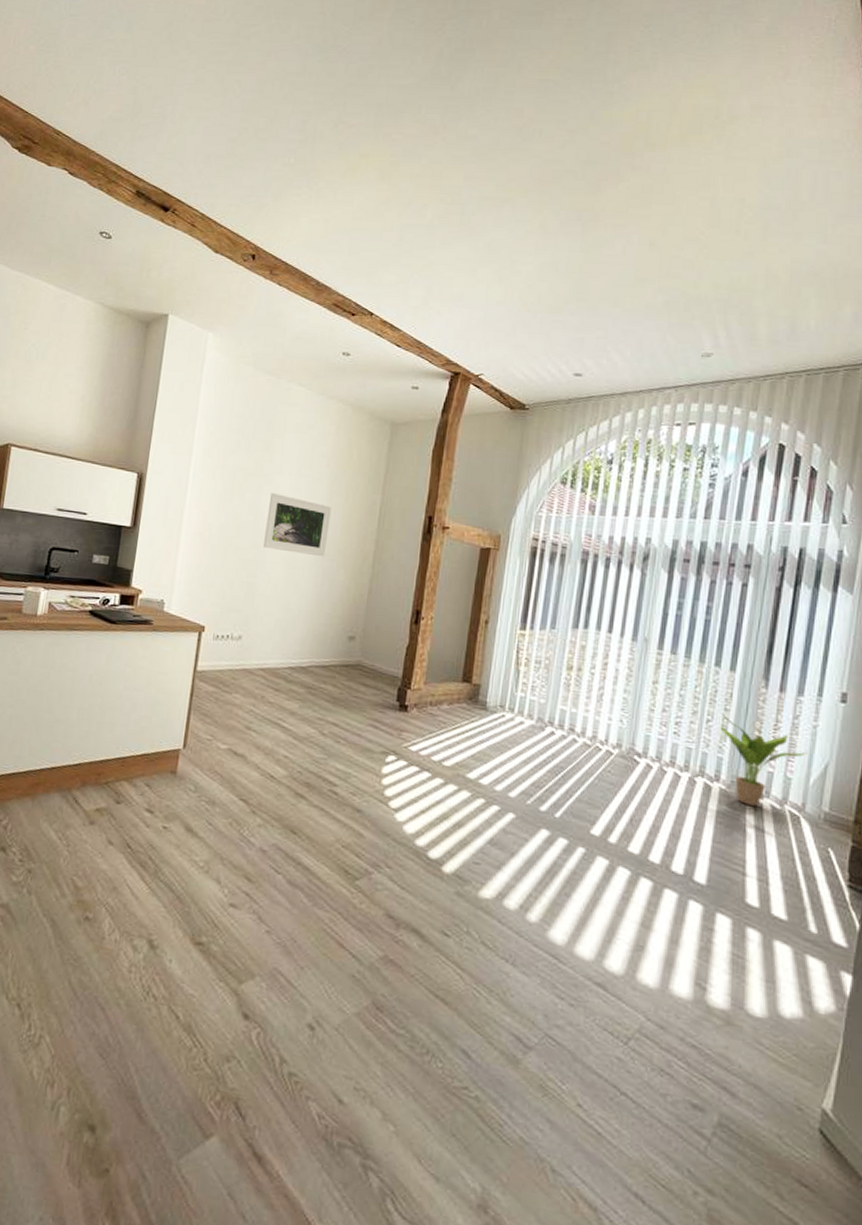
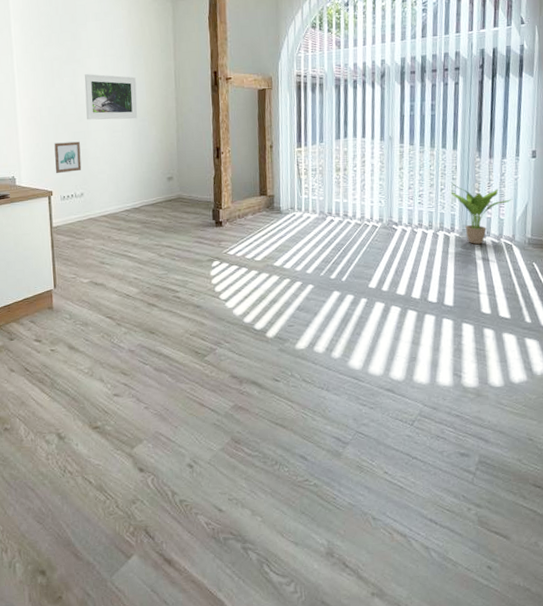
wall art: none [213,568,250,608] -> present [54,141,82,173]

